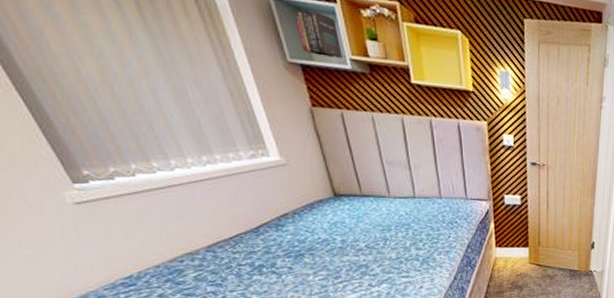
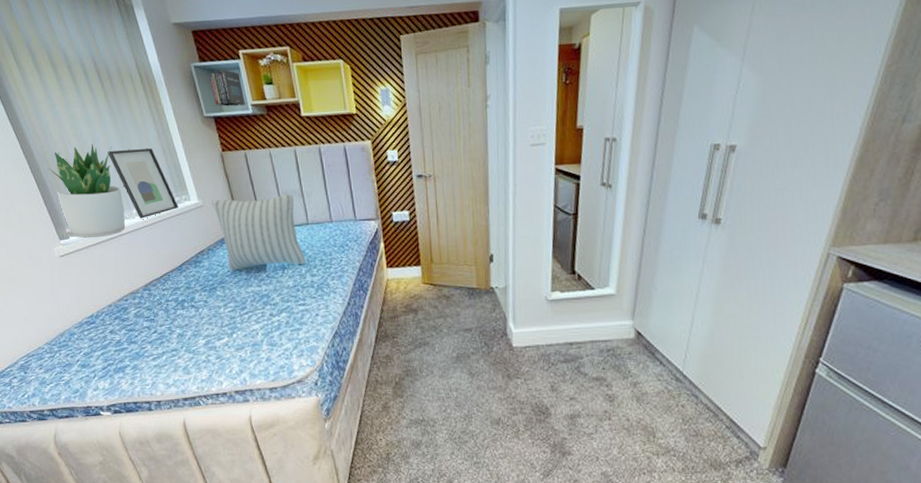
planter: none [43,67,178,186] -> present [47,143,126,239]
picture frame: none [145,80,253,170] -> present [107,147,178,219]
pillow: none [298,160,411,238] -> present [212,193,306,271]

